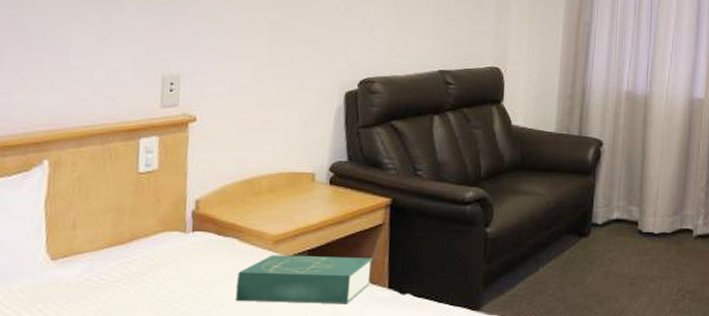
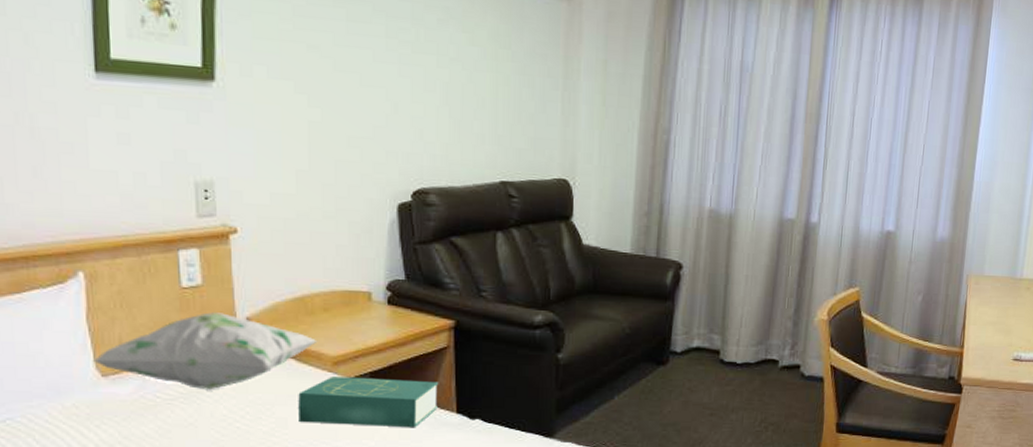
decorative pillow: none [44,196,263,272] -> present [92,312,319,390]

